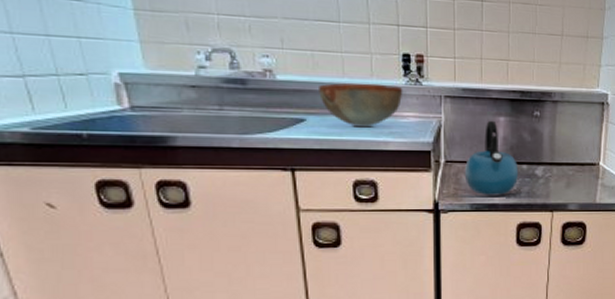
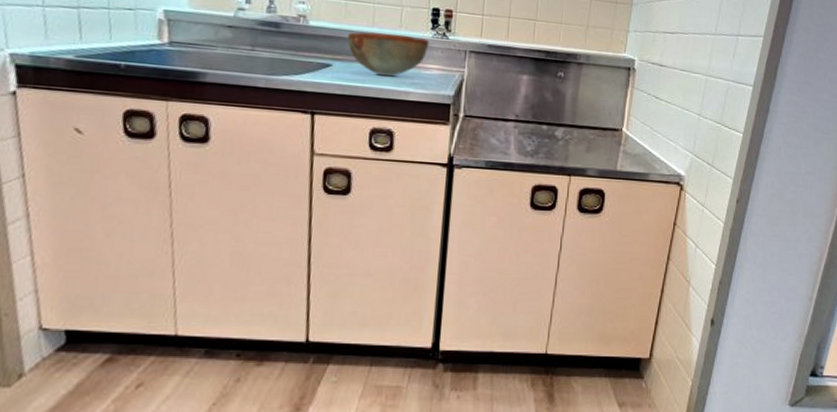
kettle: present [464,120,519,196] -> none [482,77,538,155]

